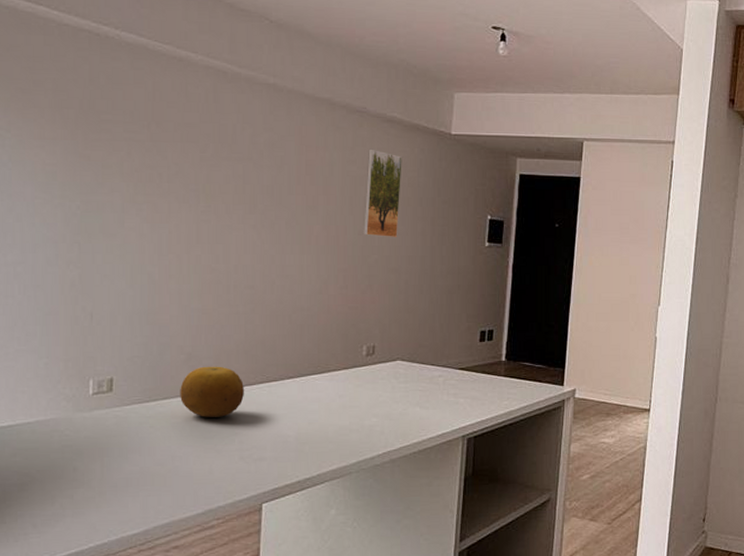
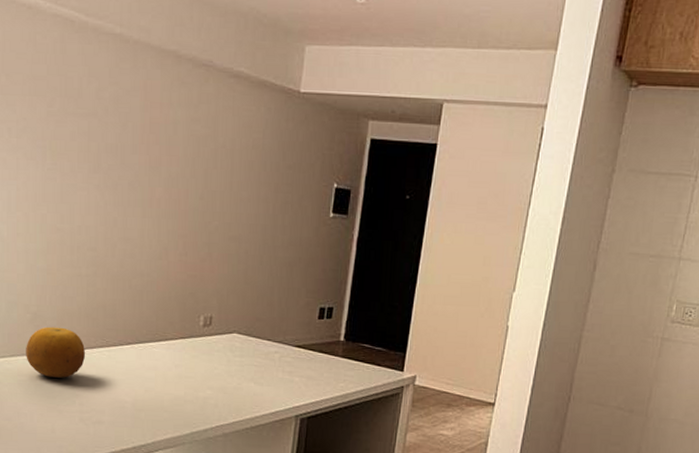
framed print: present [364,148,402,238] -> none [205,106,248,205]

